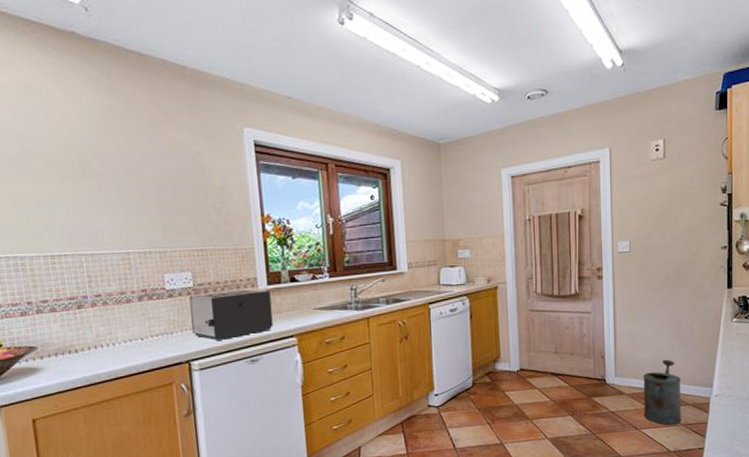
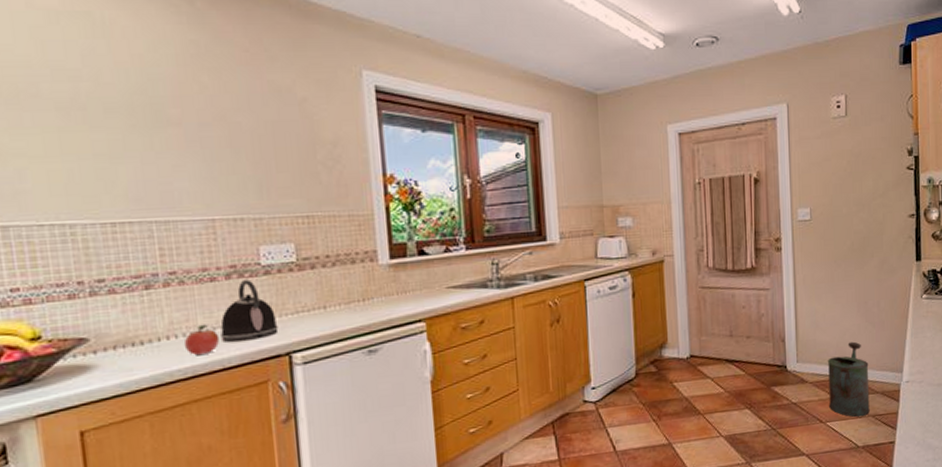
fruit: none [107,337,135,362] -> present [183,324,220,356]
kettle: none [135,301,180,353] -> present [220,279,279,343]
toaster: present [189,289,273,341] -> none [291,264,397,327]

